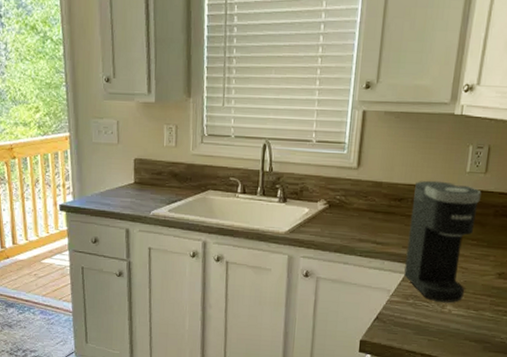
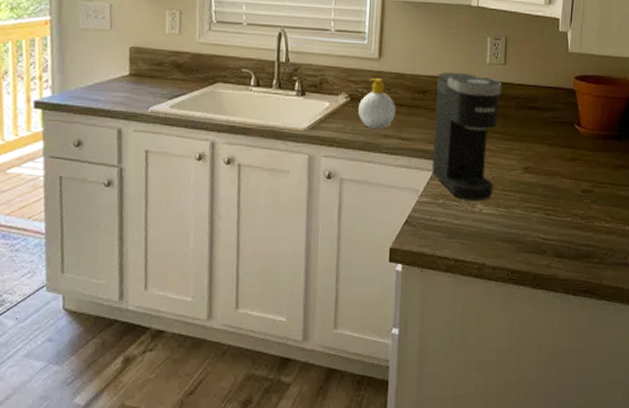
soap bottle: none [336,186,373,233] -> present [358,78,397,129]

